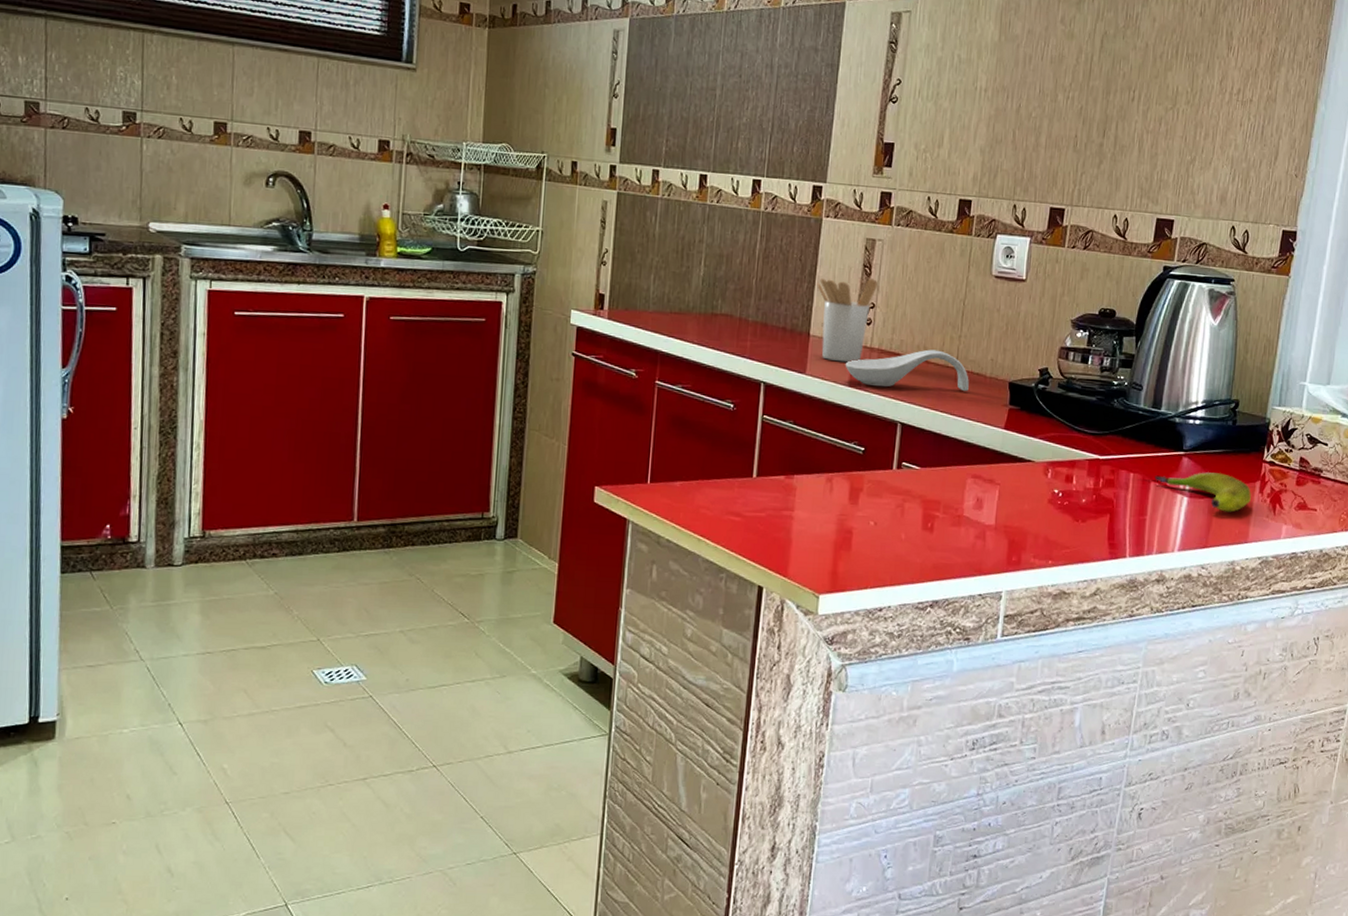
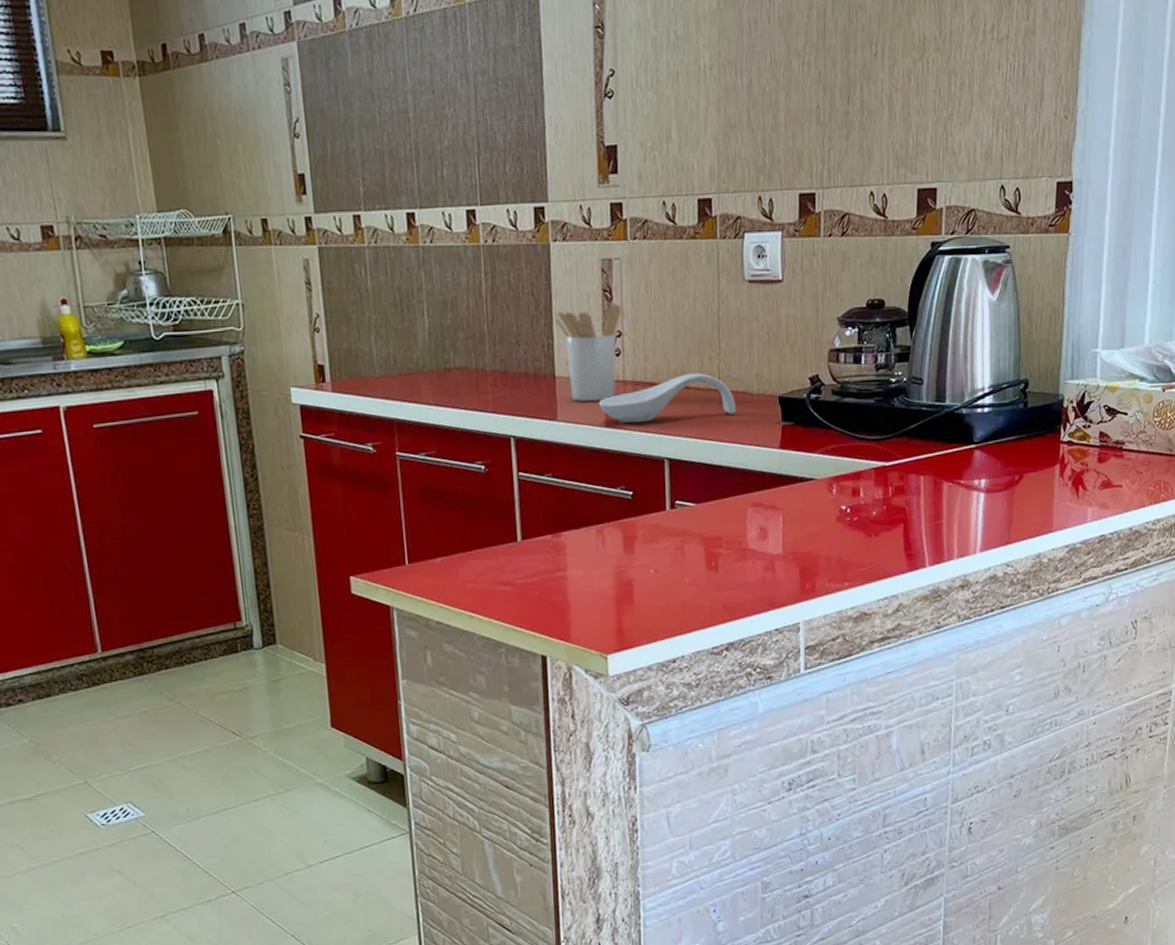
banana: present [1155,472,1251,513] -> none [947,461,1051,503]

